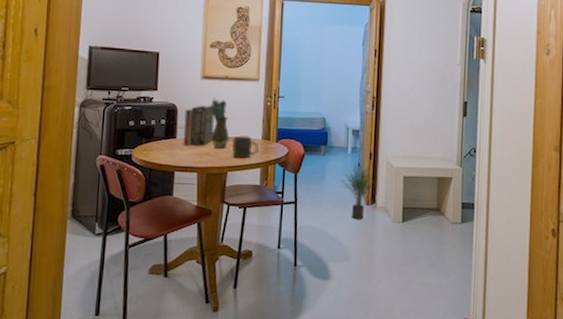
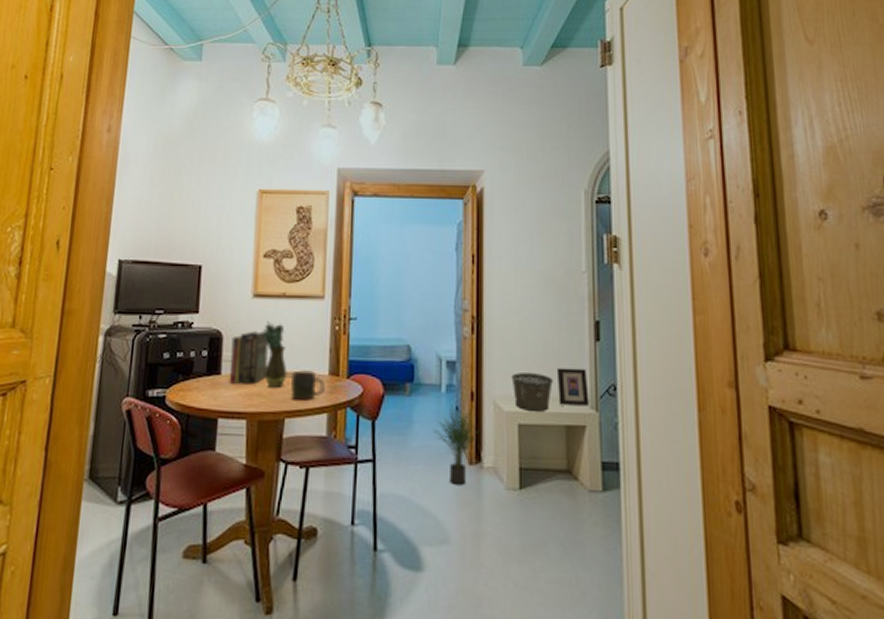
basket: none [400,139,431,167] -> present [511,373,553,411]
picture frame: none [433,135,456,164] -> present [556,368,589,407]

